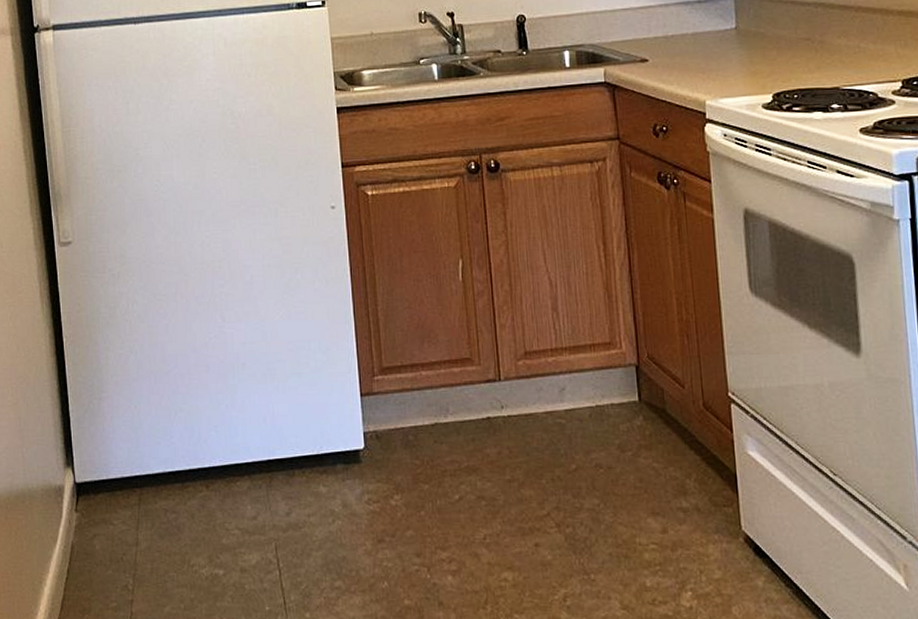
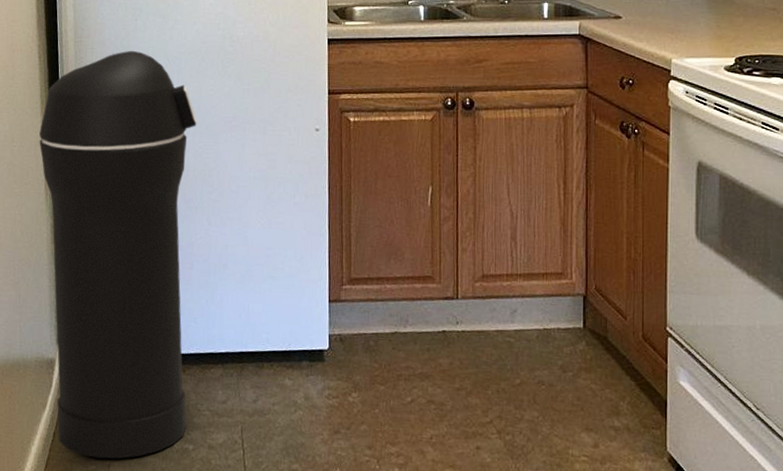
trash can: none [30,136,215,594] -> present [39,50,197,459]

